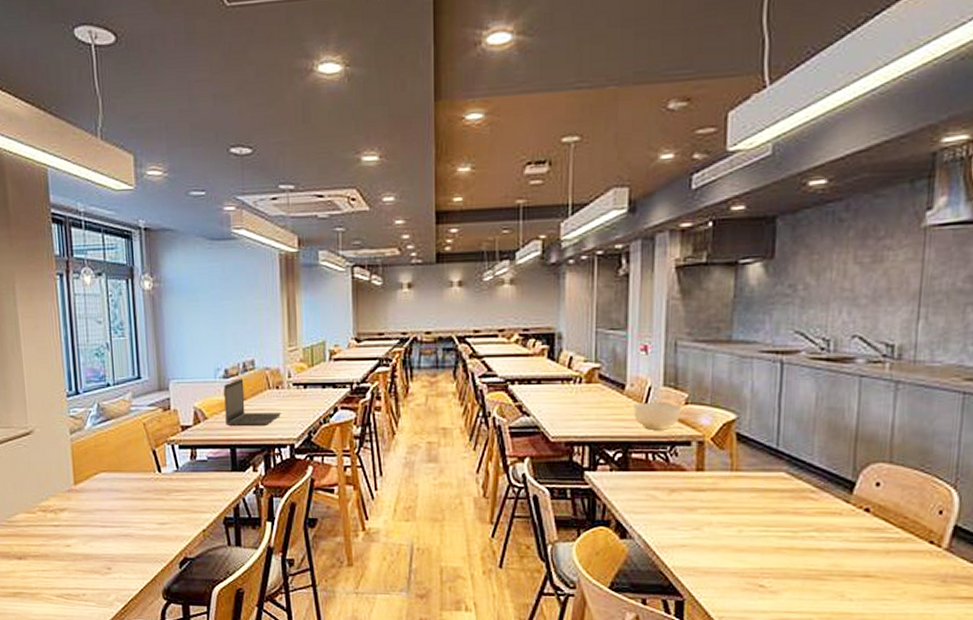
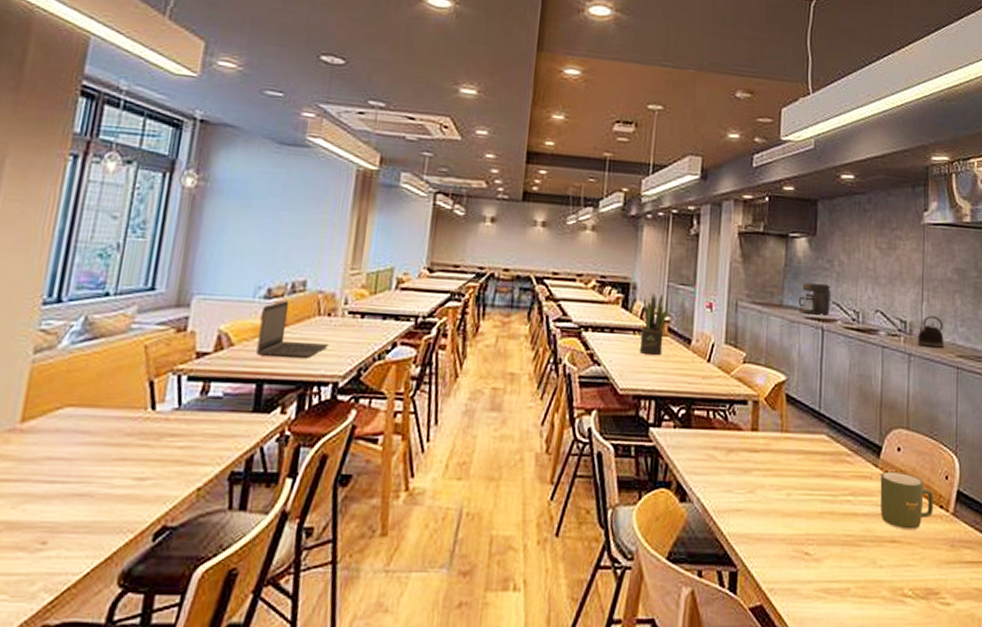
potted plant: none [569,341,598,403] -> present [639,293,668,356]
bowl: present [633,403,682,430] -> none [697,359,740,388]
coffee maker: none [750,312,791,347] -> present [798,282,830,315]
mug: none [851,507,921,566] -> present [880,471,933,531]
kettle: none [908,336,948,372] -> present [917,316,945,348]

